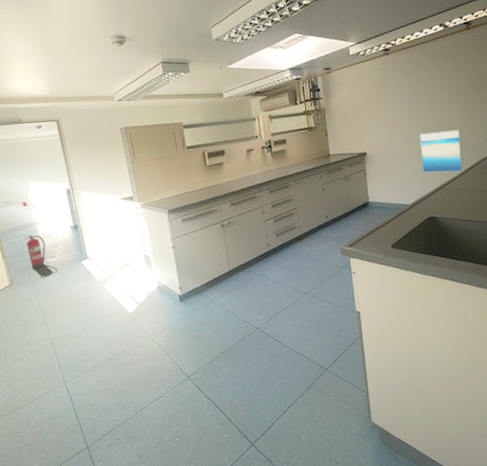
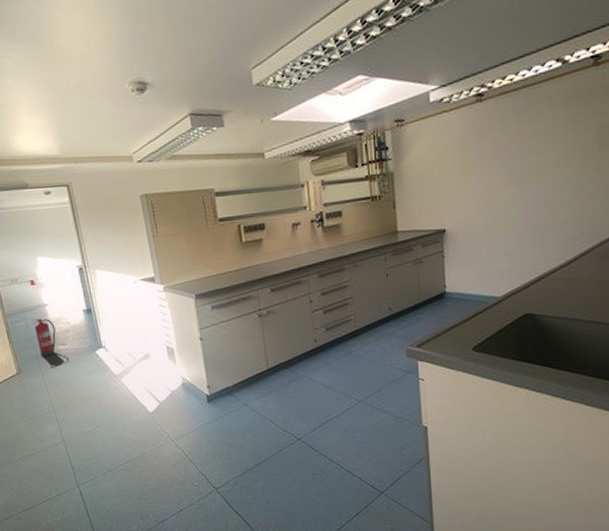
wall art: present [418,129,464,173] -> none [517,200,577,258]

